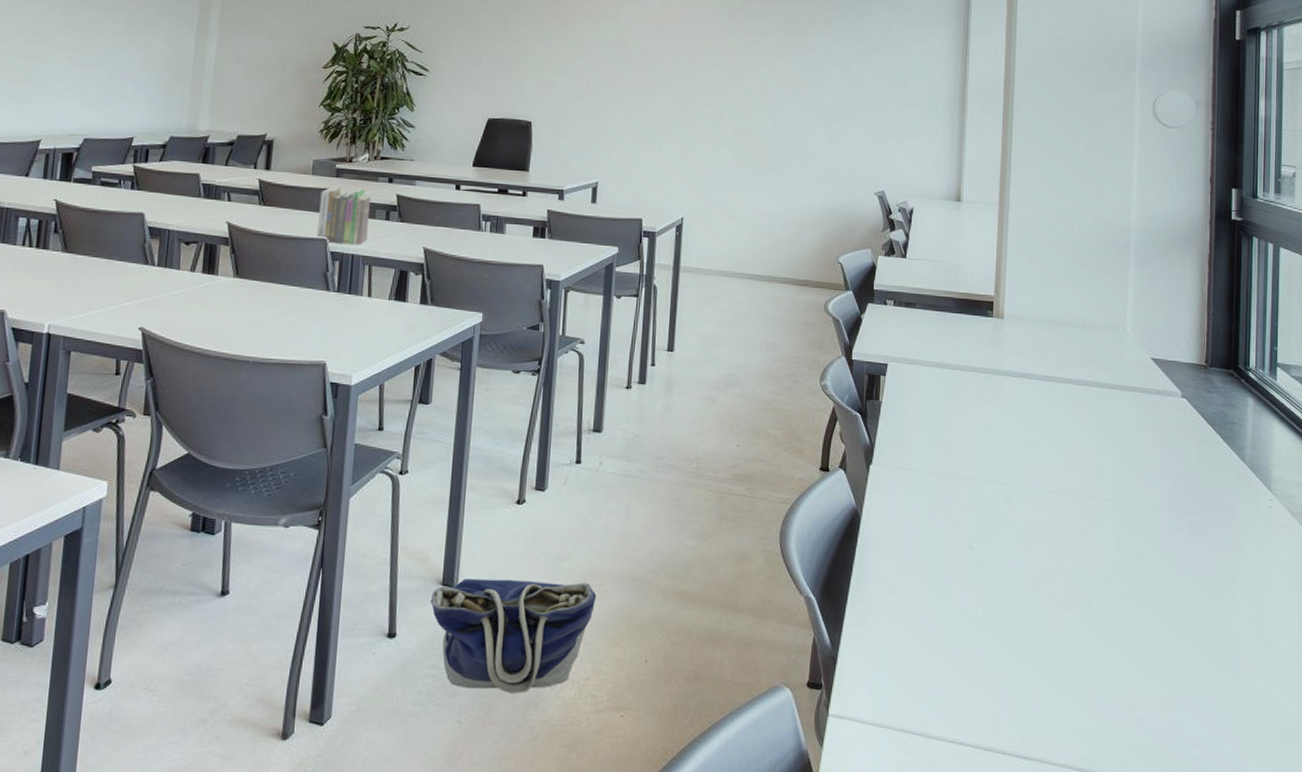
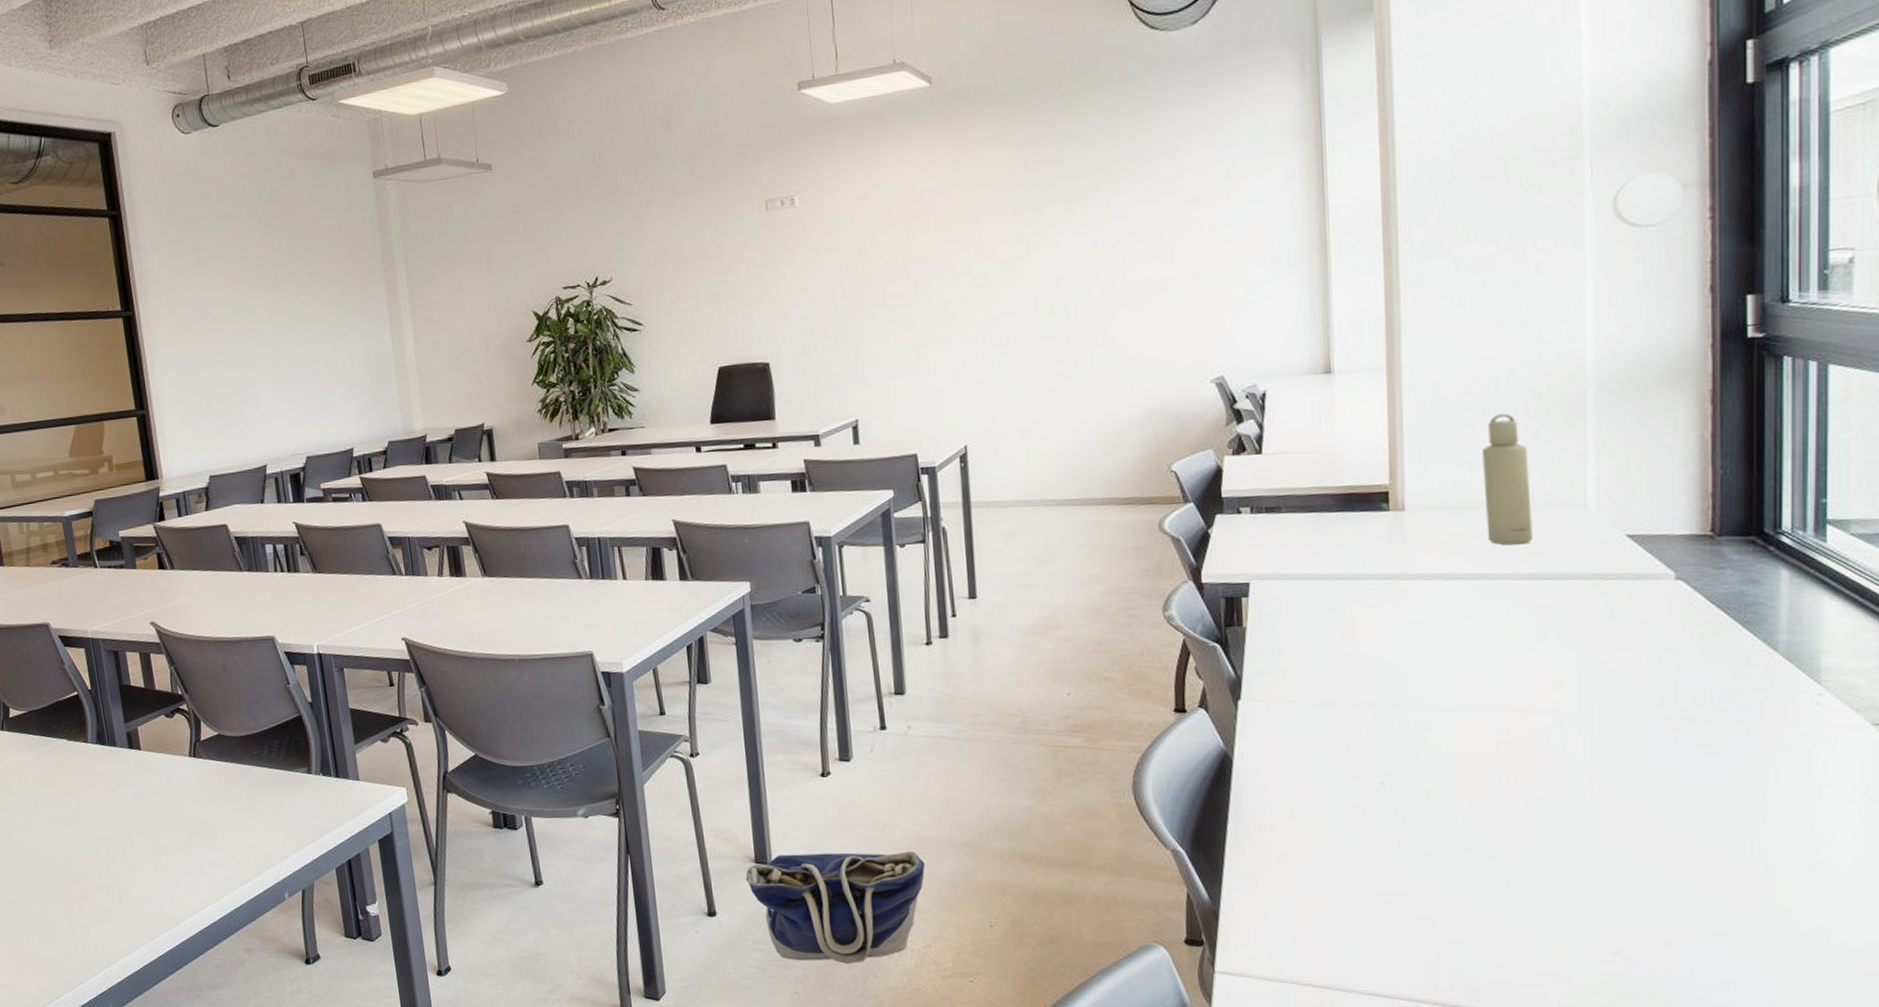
books: present [317,187,372,245] -> none [552,465,611,530]
bottle: none [1059,251,1090,357] -> present [1482,413,1532,545]

